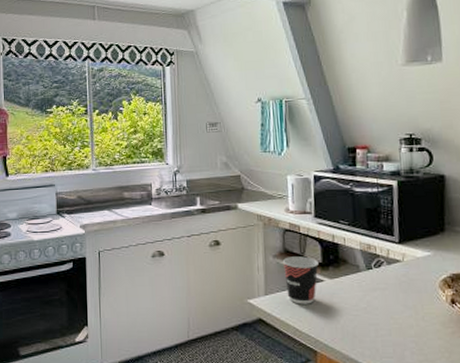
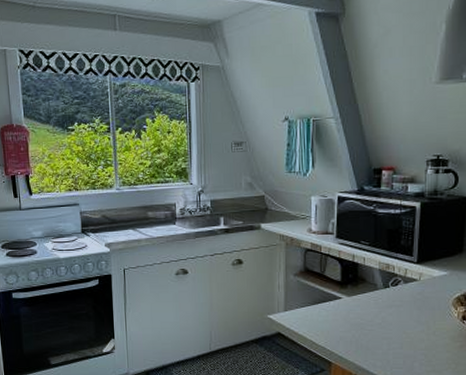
cup: present [282,256,319,304] -> none [302,275,338,320]

